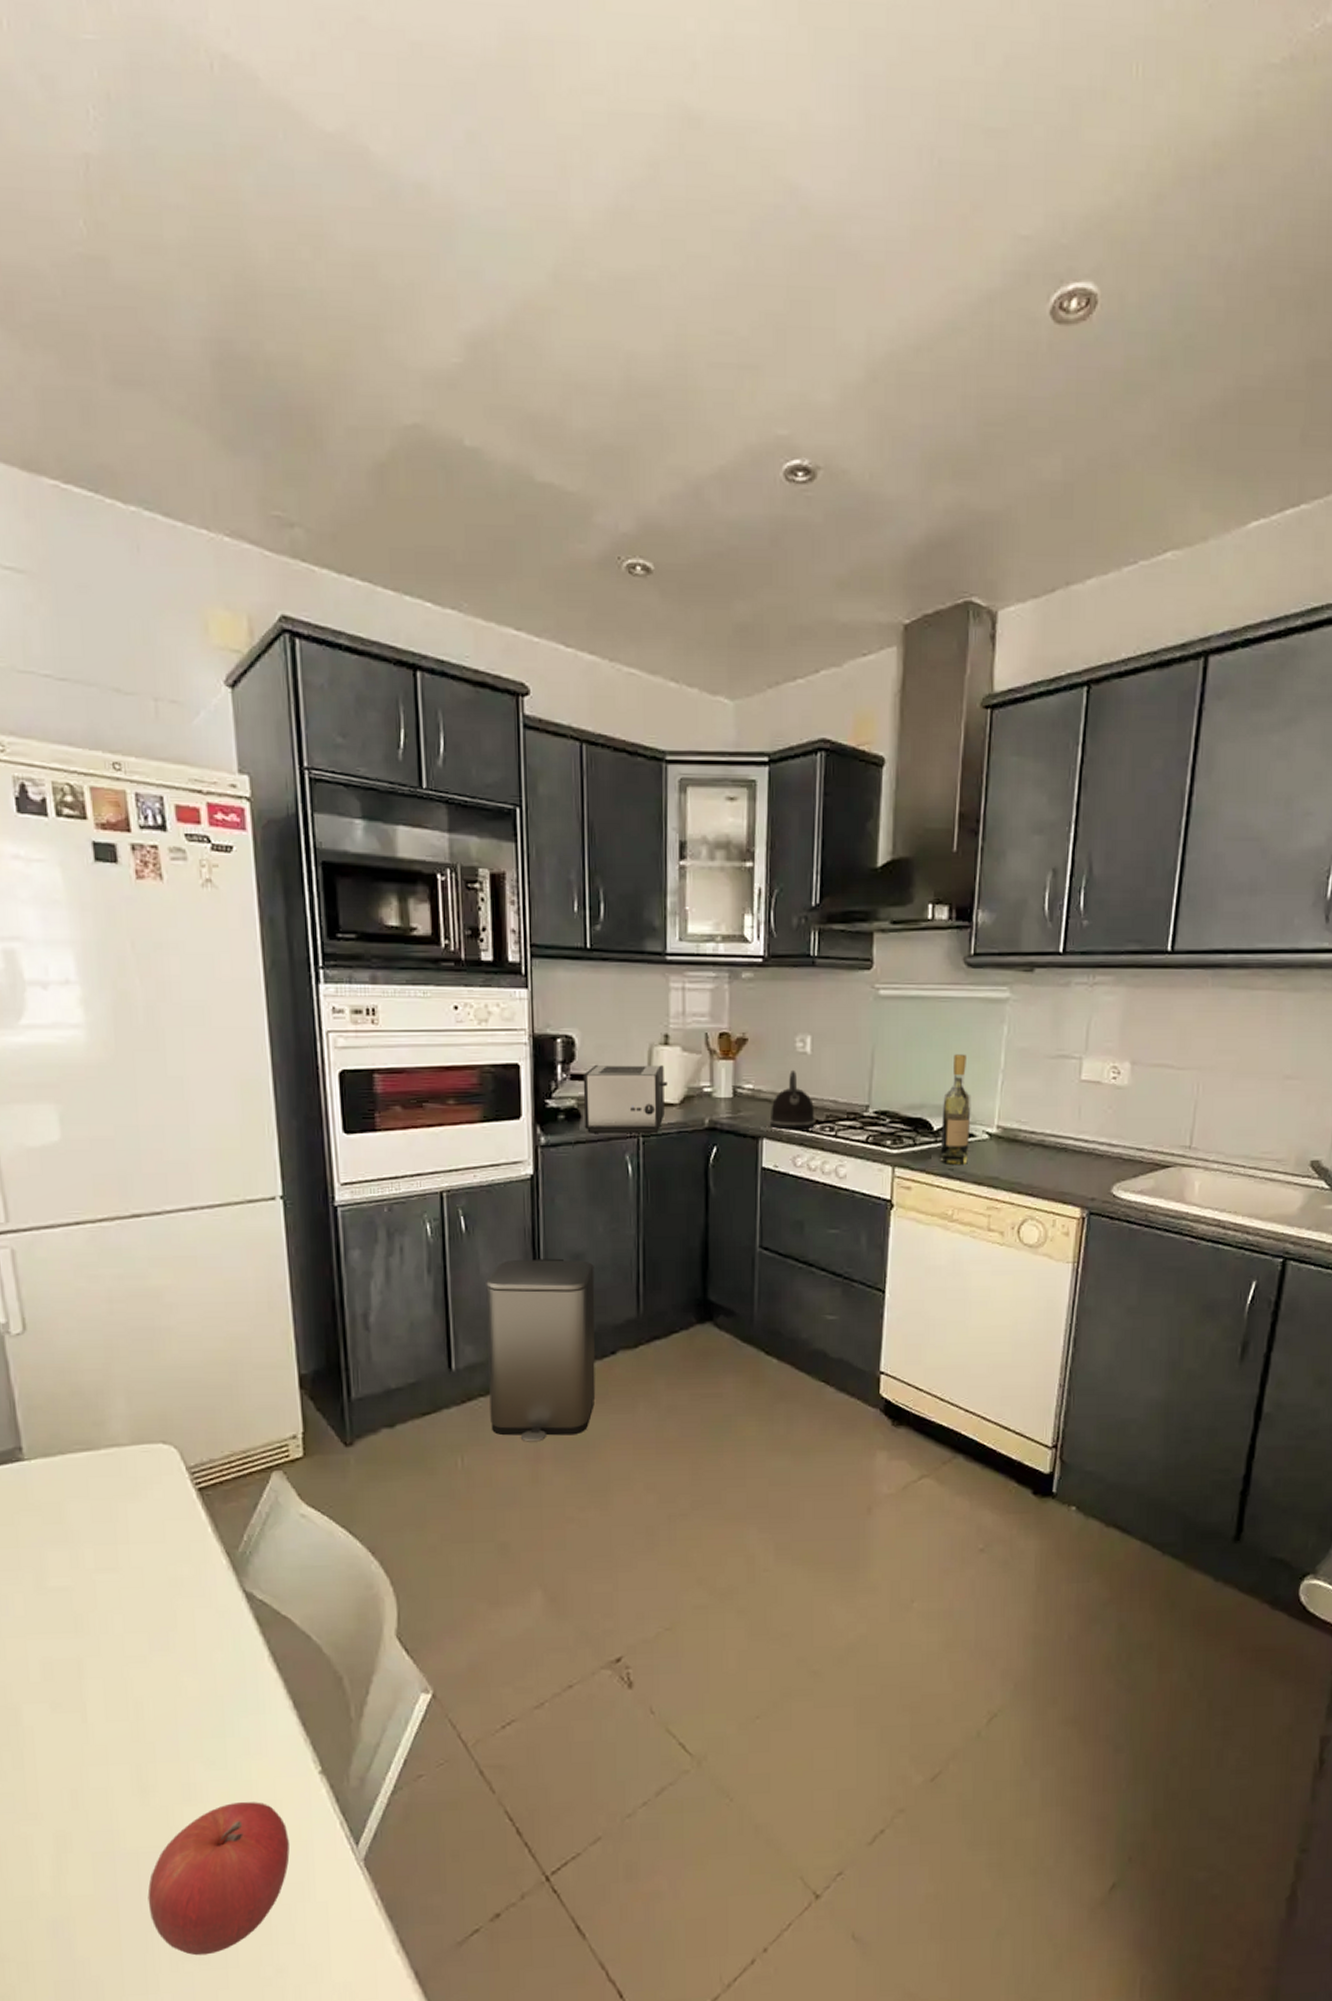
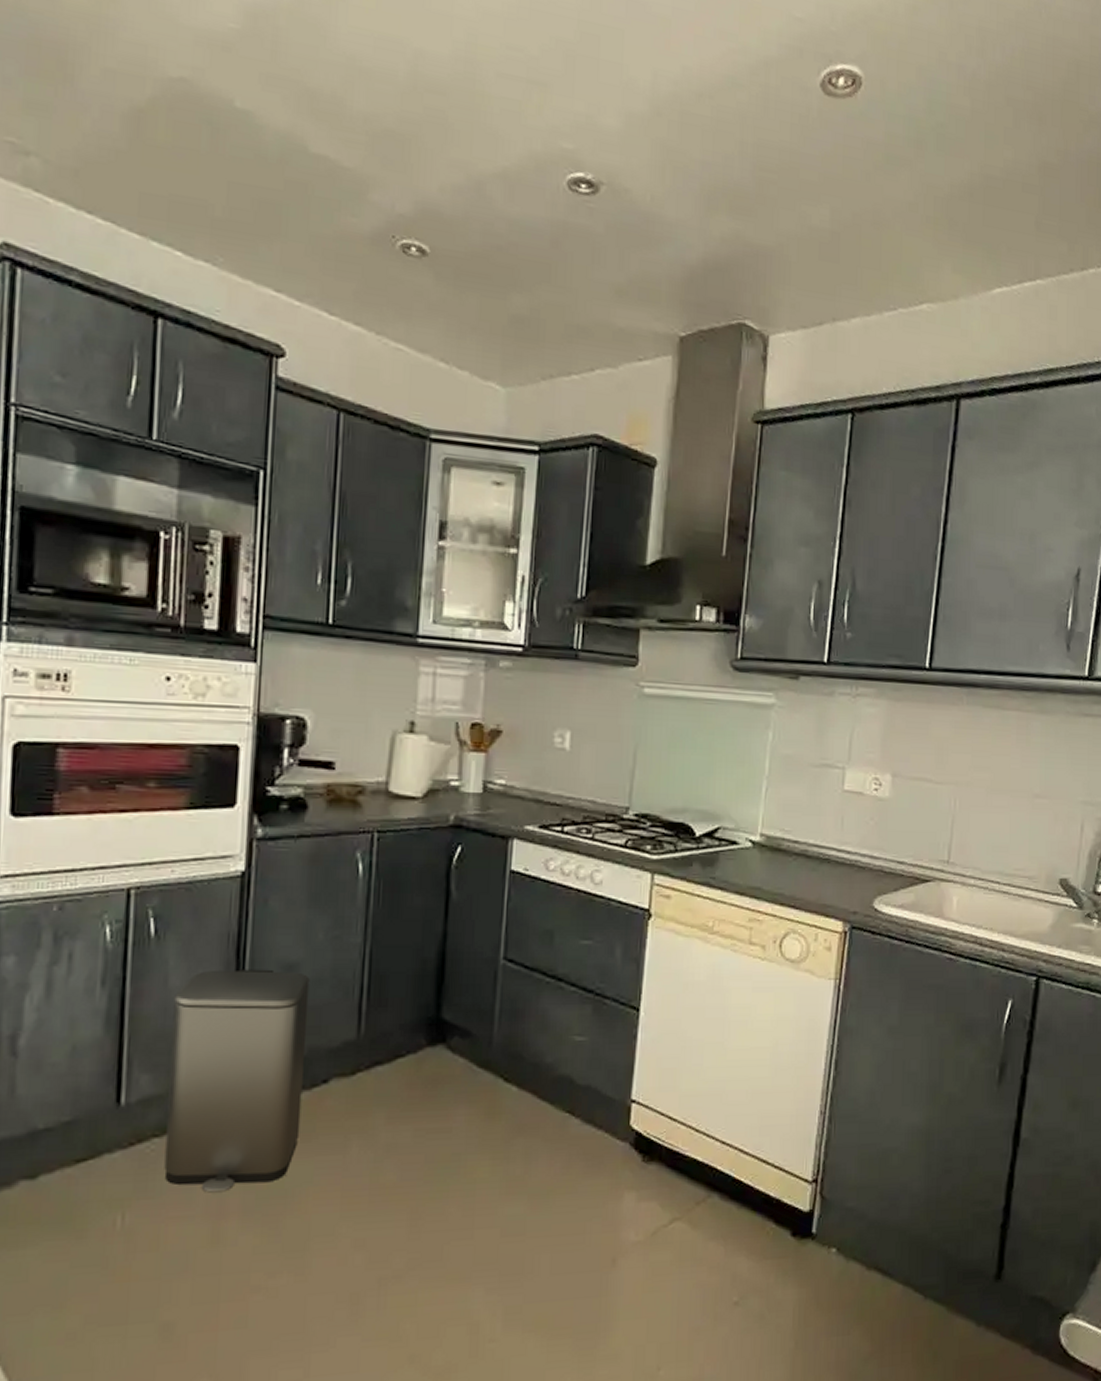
toaster: present [583,1064,668,1134] -> none [311,750,411,830]
kettle: present [769,1069,815,1130] -> none [521,766,572,831]
bottle: present [940,1054,971,1164] -> none [701,758,735,873]

